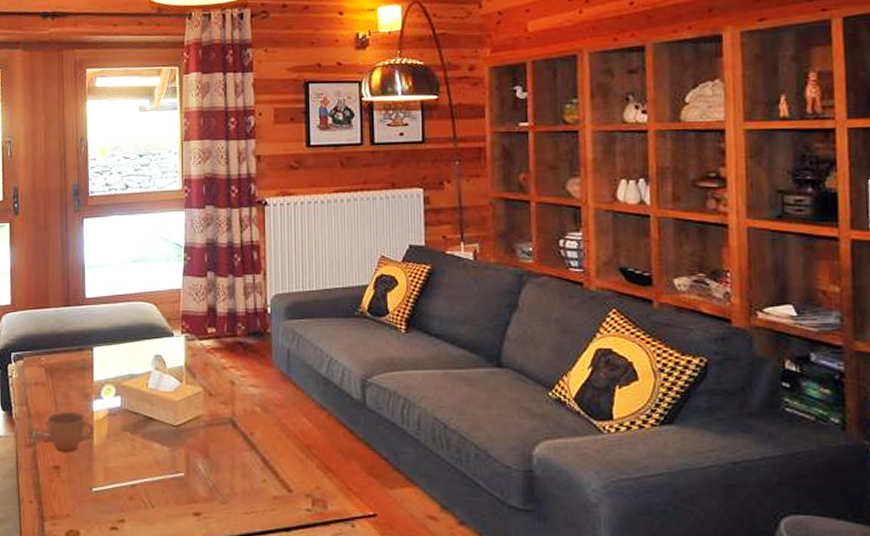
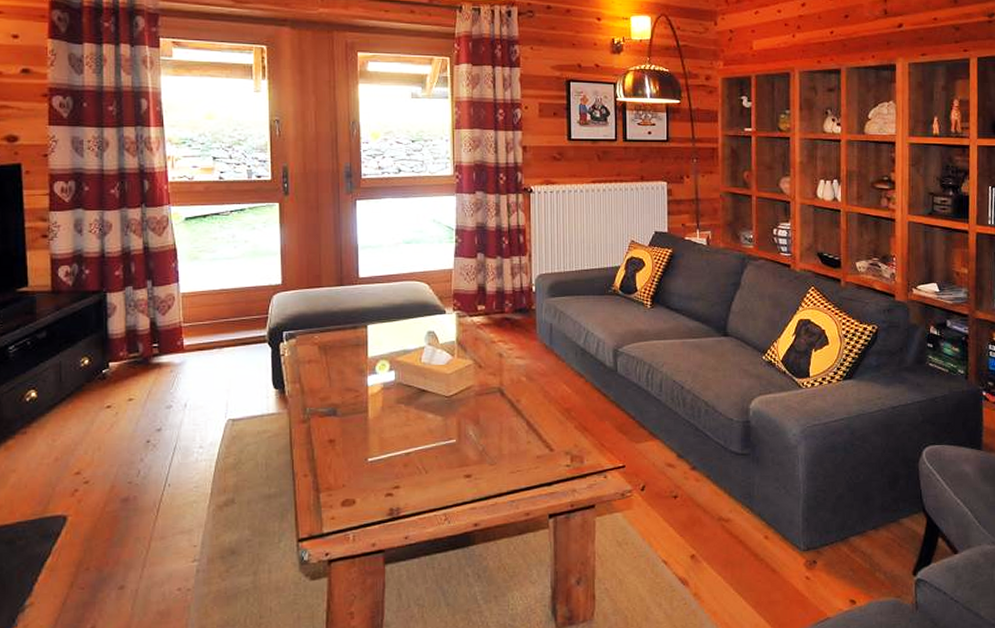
cup: present [46,412,94,451] -> none [321,388,369,425]

